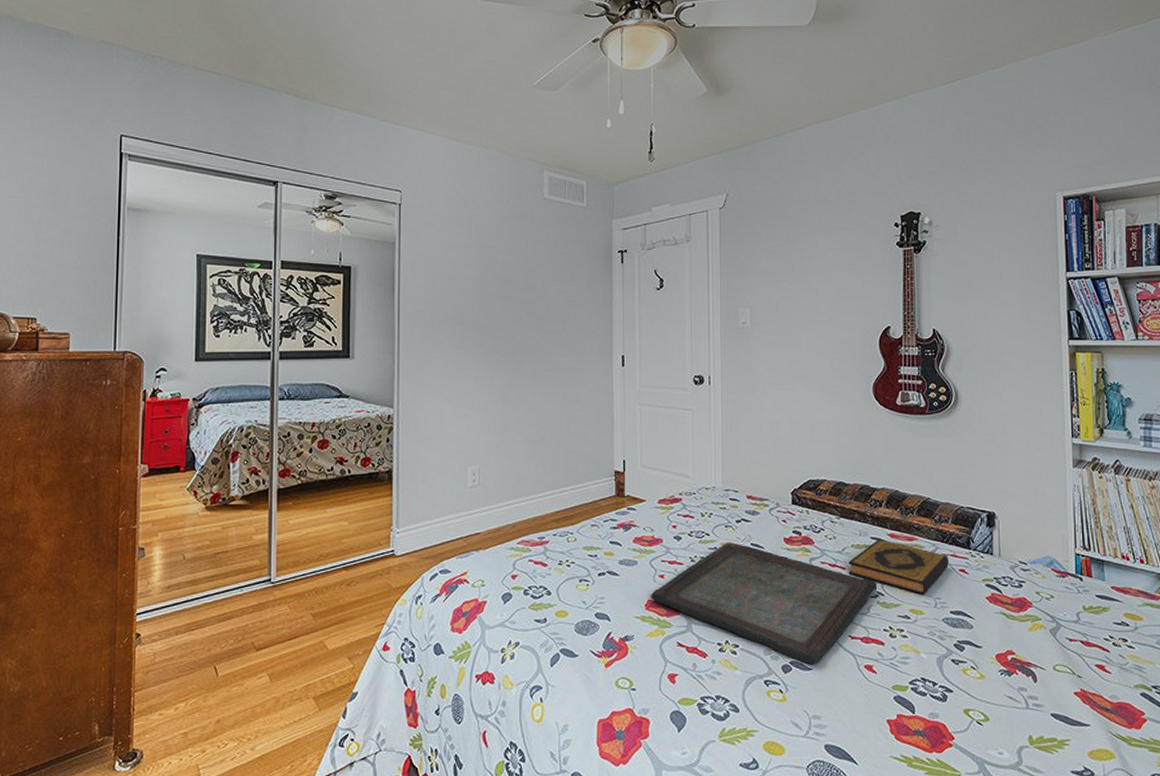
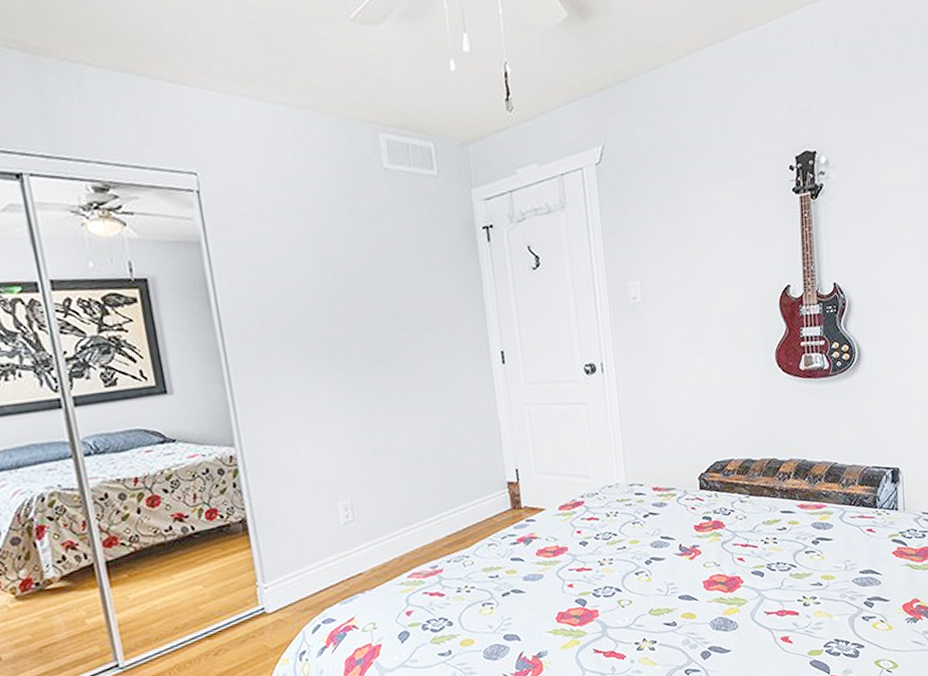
serving tray: present [651,542,878,665] -> none [561,538,790,647]
hardback book: present [848,539,949,595] -> none [759,511,857,560]

